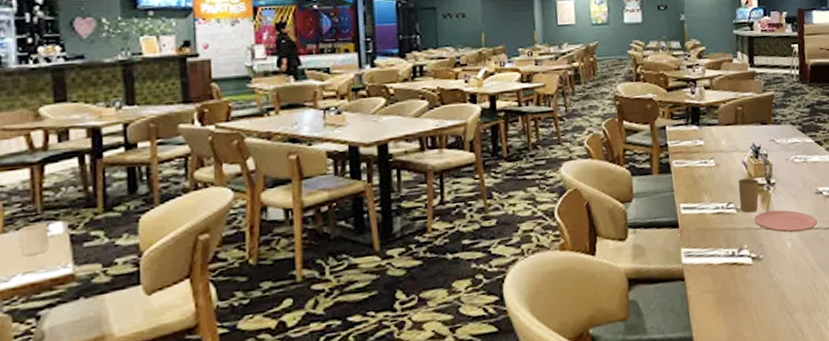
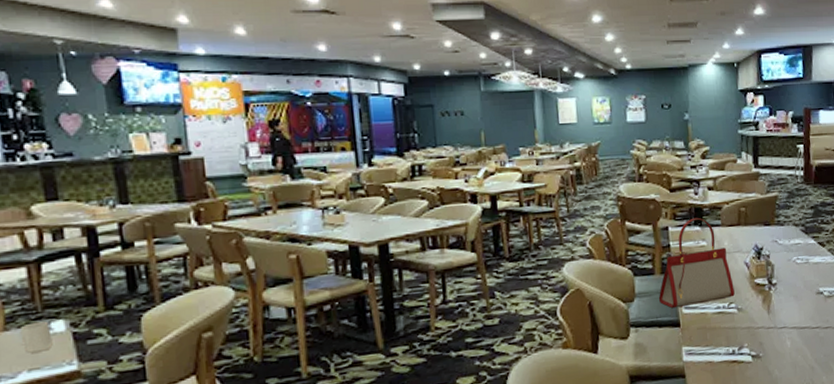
handbag: none [656,116,733,209] -> present [658,217,735,309]
cup: present [738,178,759,213] -> none [739,278,761,313]
plate: present [754,210,817,233] -> none [754,309,817,332]

